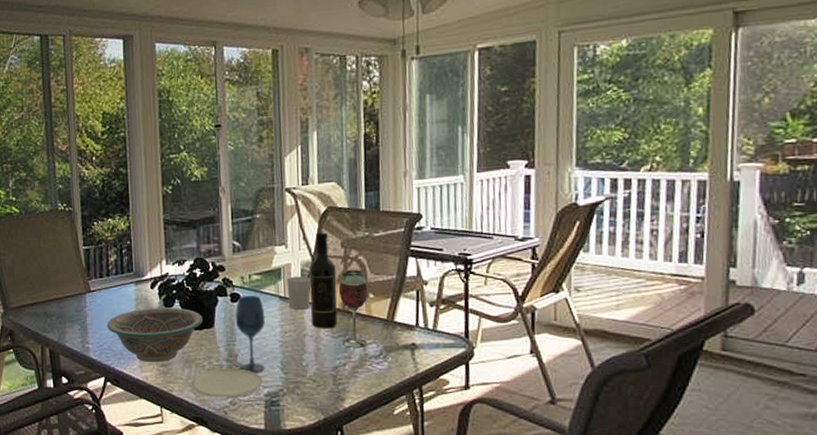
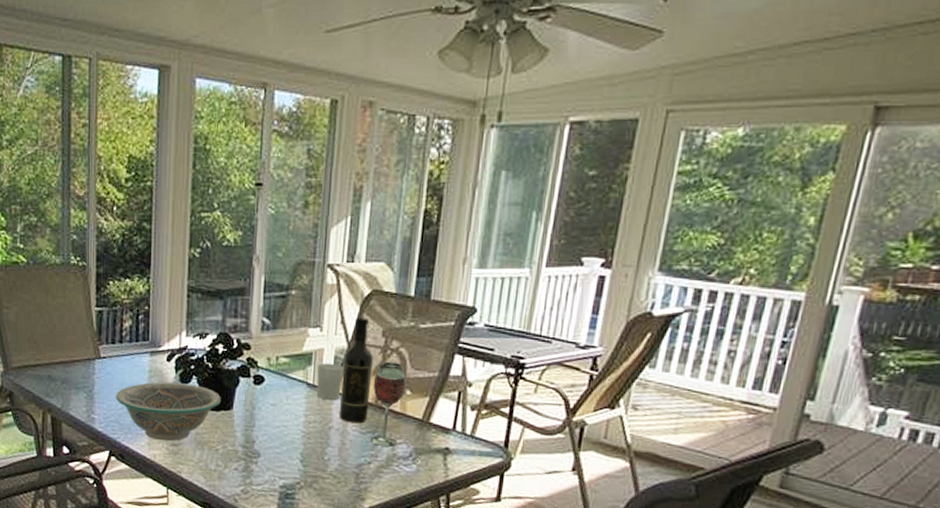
plate: present [191,368,263,398] -> none [202,454,280,486]
wineglass: present [236,295,266,373] -> none [255,378,290,463]

